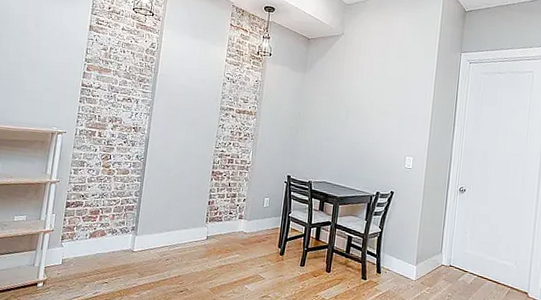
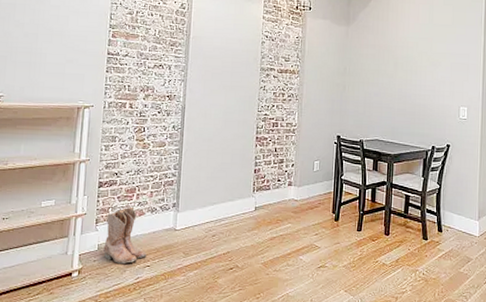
boots: none [66,227,106,279] -> present [103,206,147,264]

